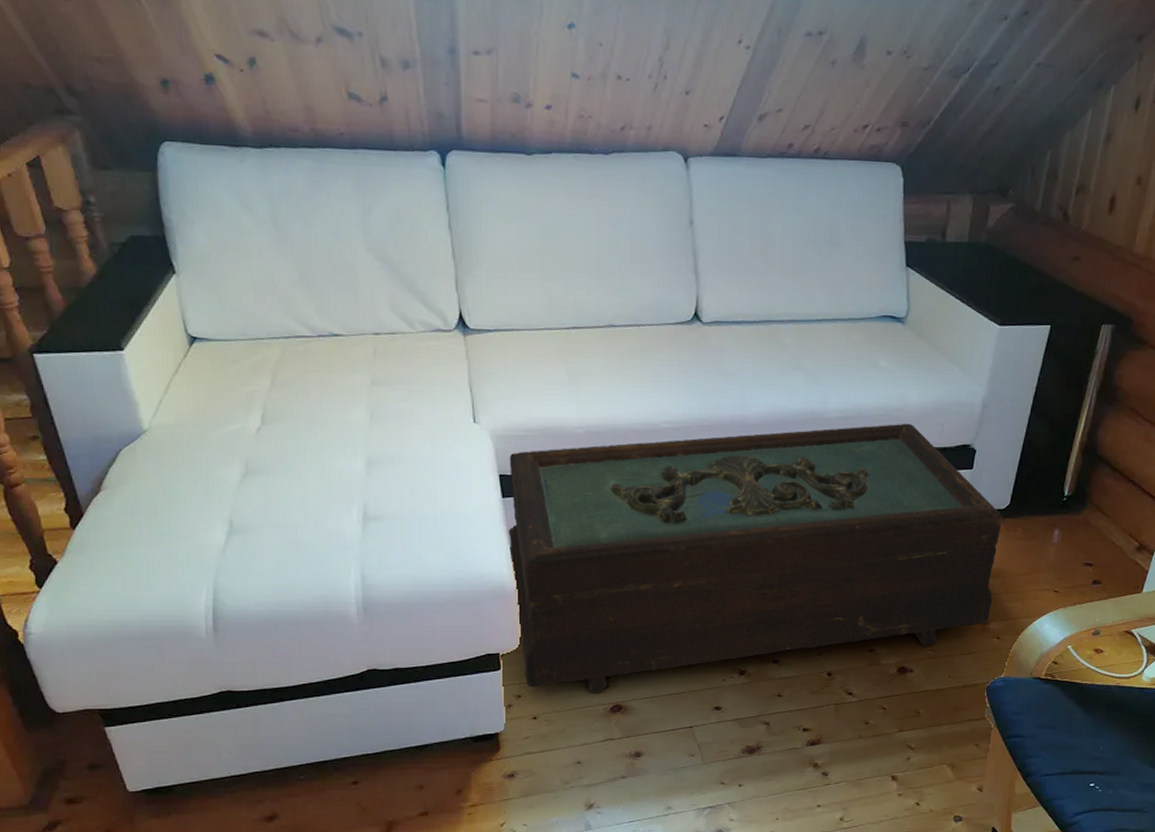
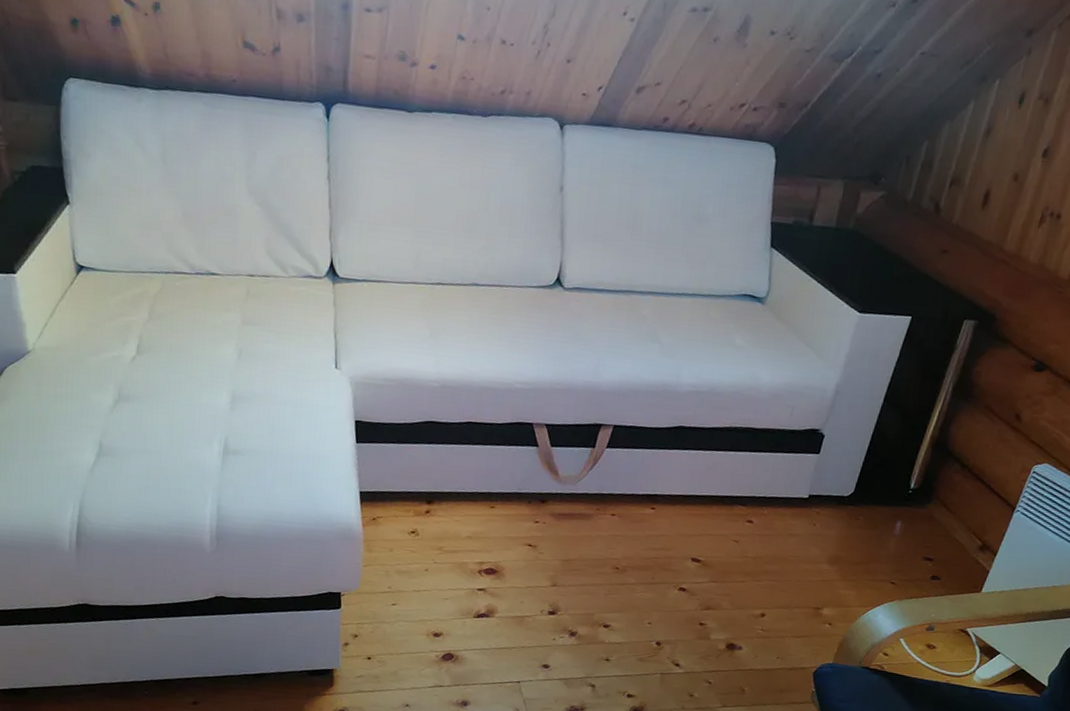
coffee table: present [508,423,1003,694] -> none [359,399,846,640]

